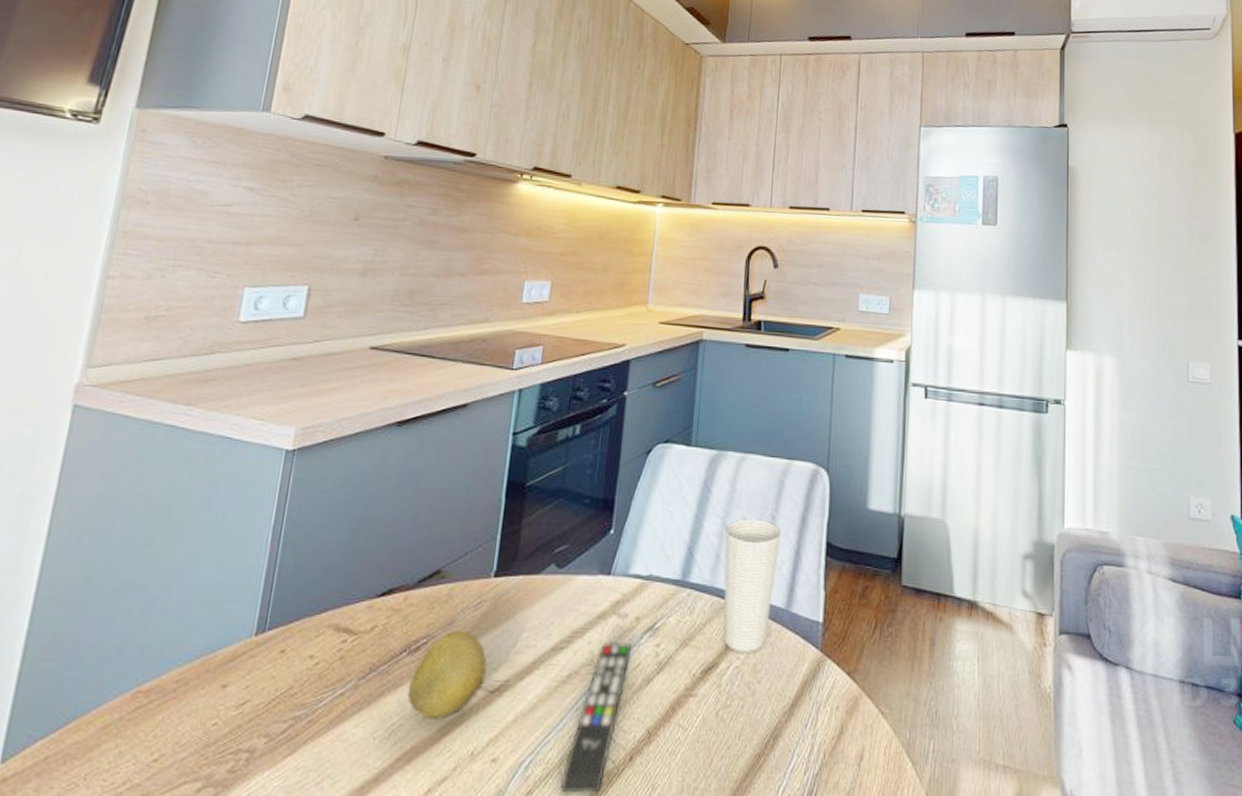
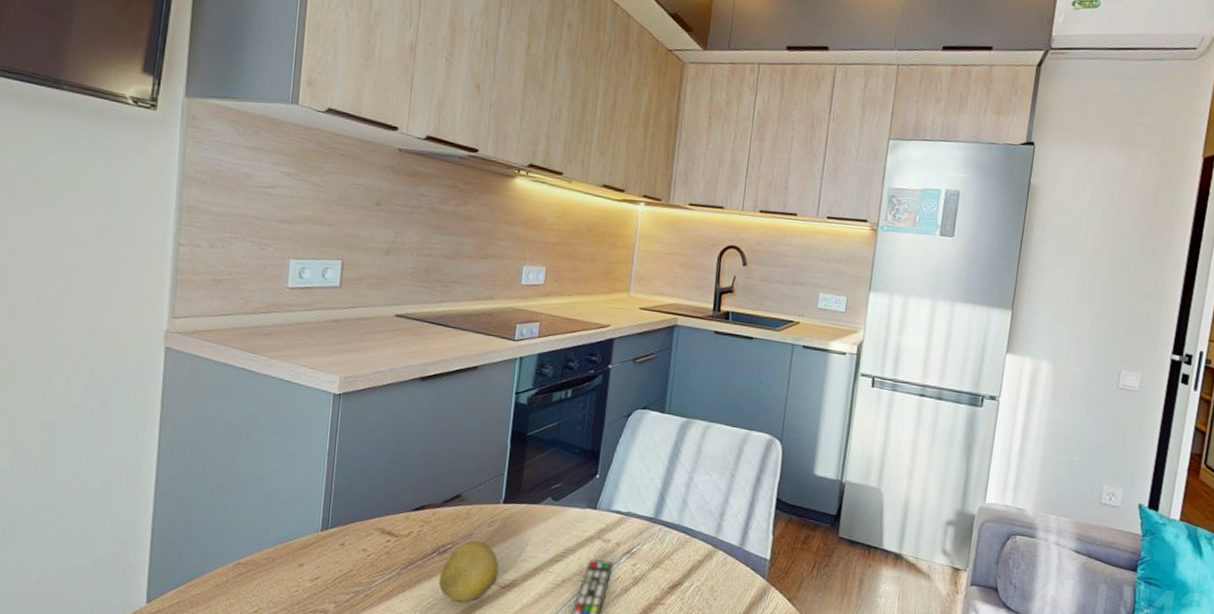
cup: present [723,519,782,653] -> none [687,474,739,577]

